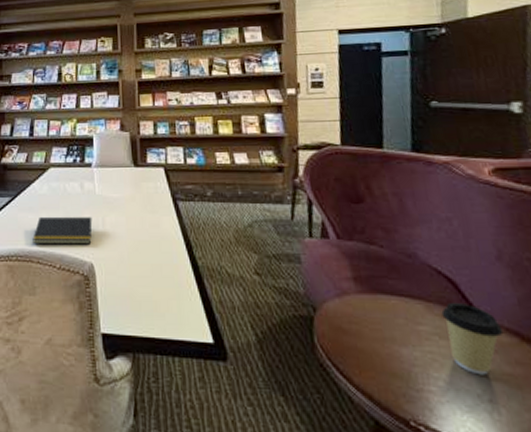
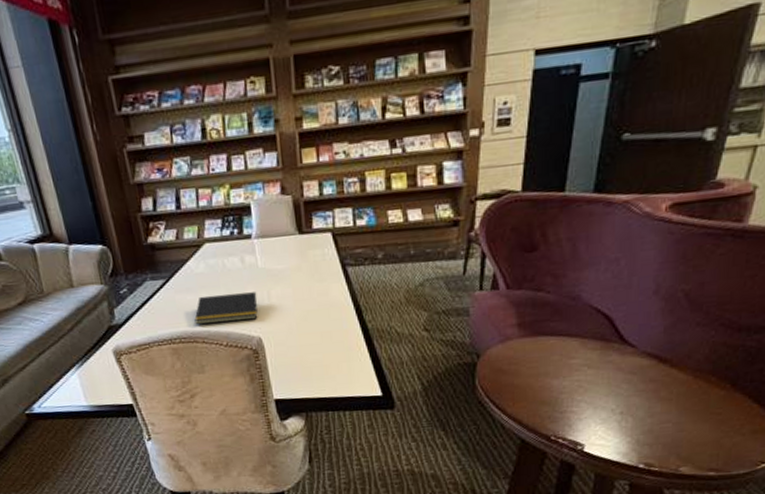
coffee cup: present [441,302,504,375] -> none [594,335,645,394]

